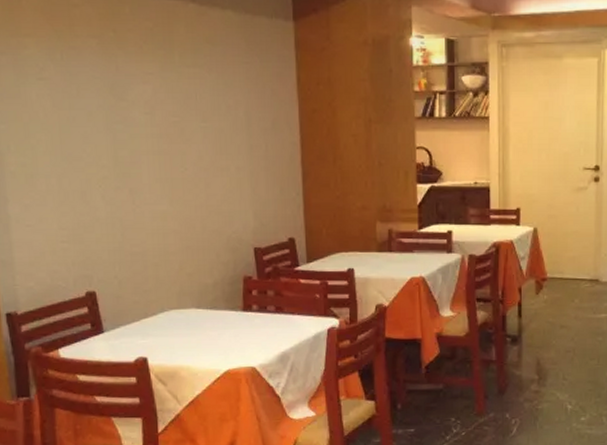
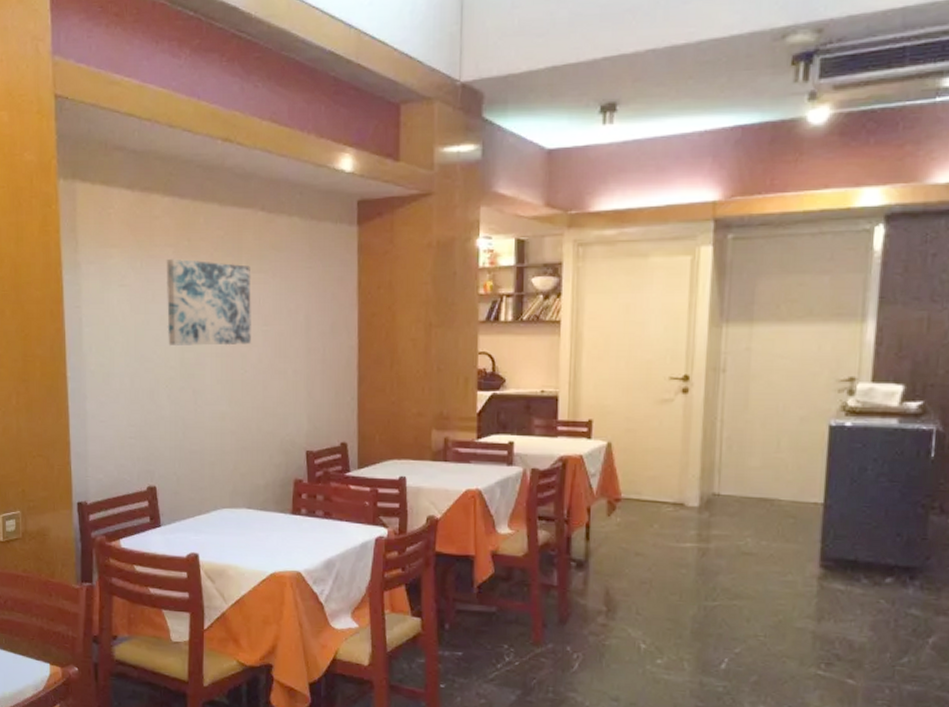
wall art: none [90,50,190,143] -> present [166,258,252,346]

